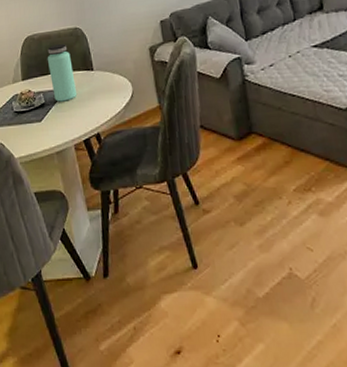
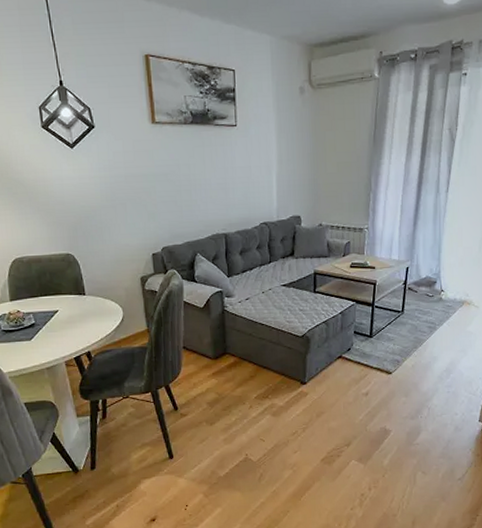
bottle: present [47,44,76,102] -> none [37,268,68,323]

